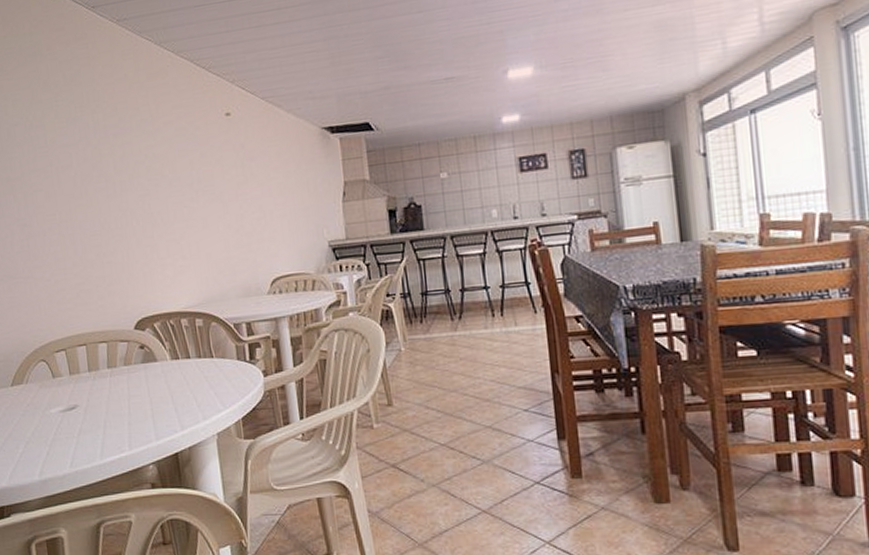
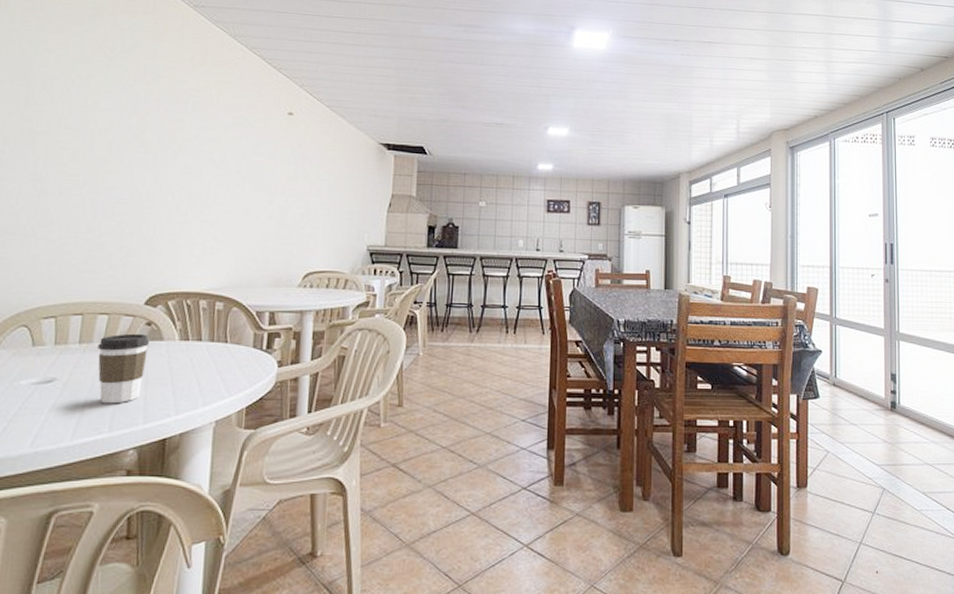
coffee cup: none [104,357,148,425] -> present [97,333,149,404]

